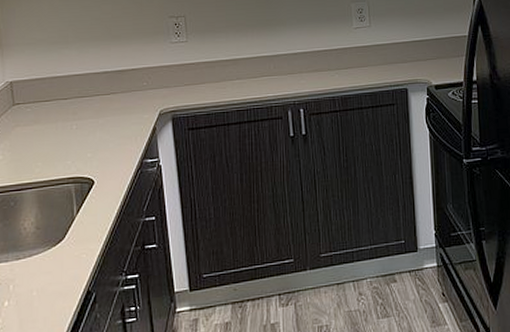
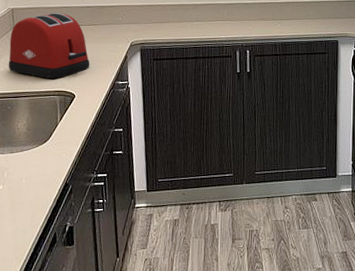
toaster: none [8,82,111,164] -> present [8,13,90,79]

